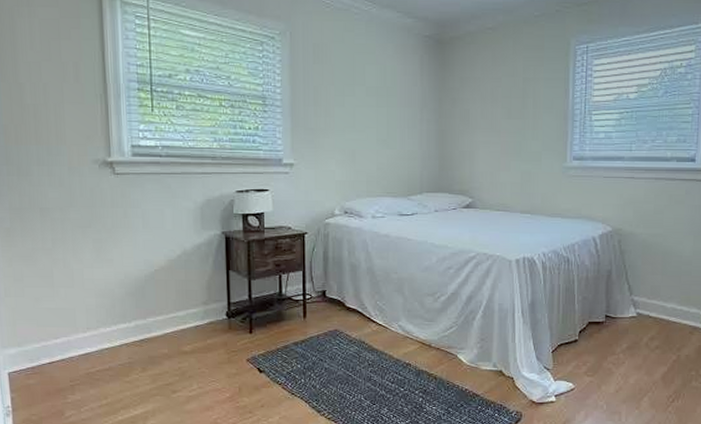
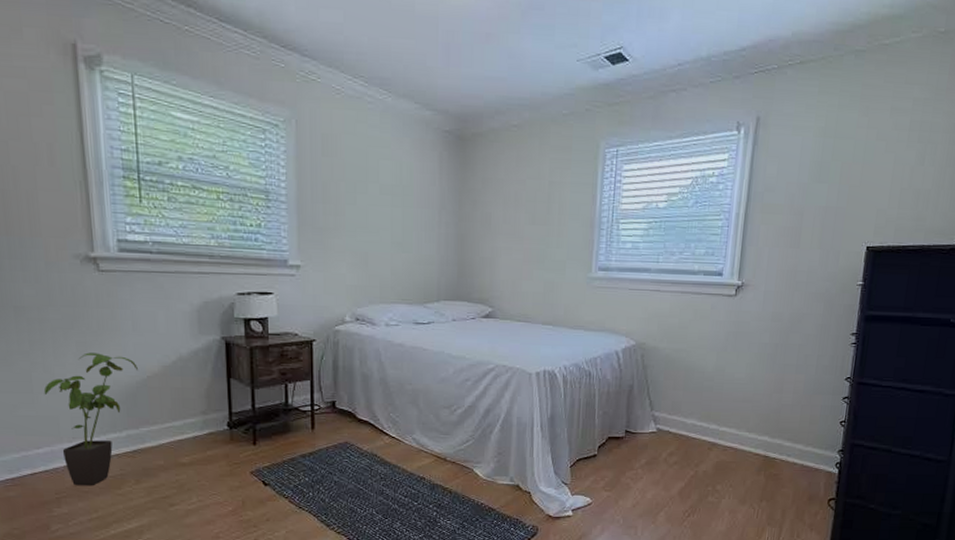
house plant: none [63,249,146,373] -> present [43,352,138,485]

